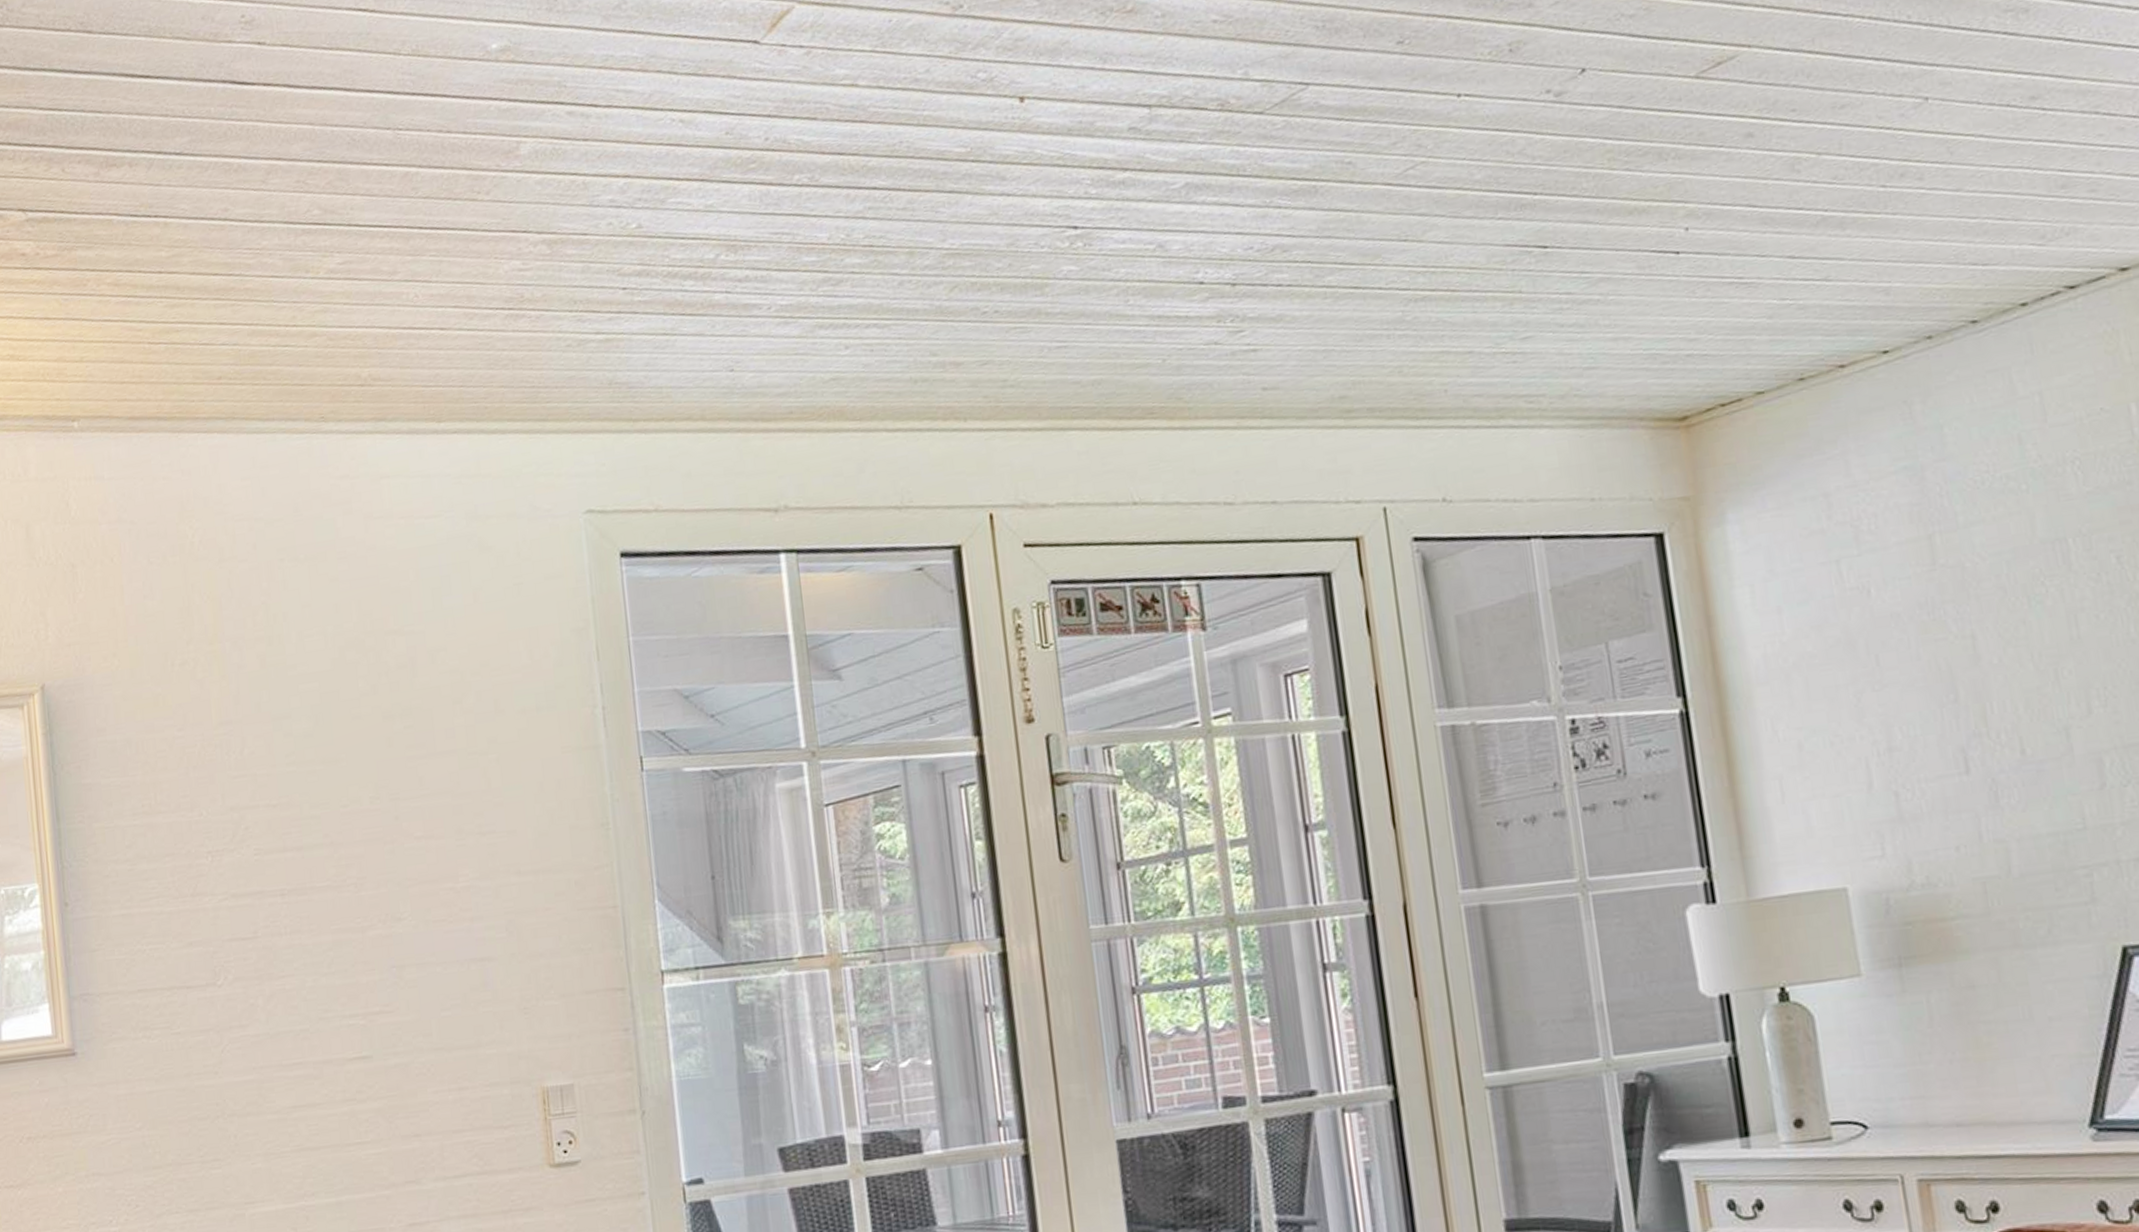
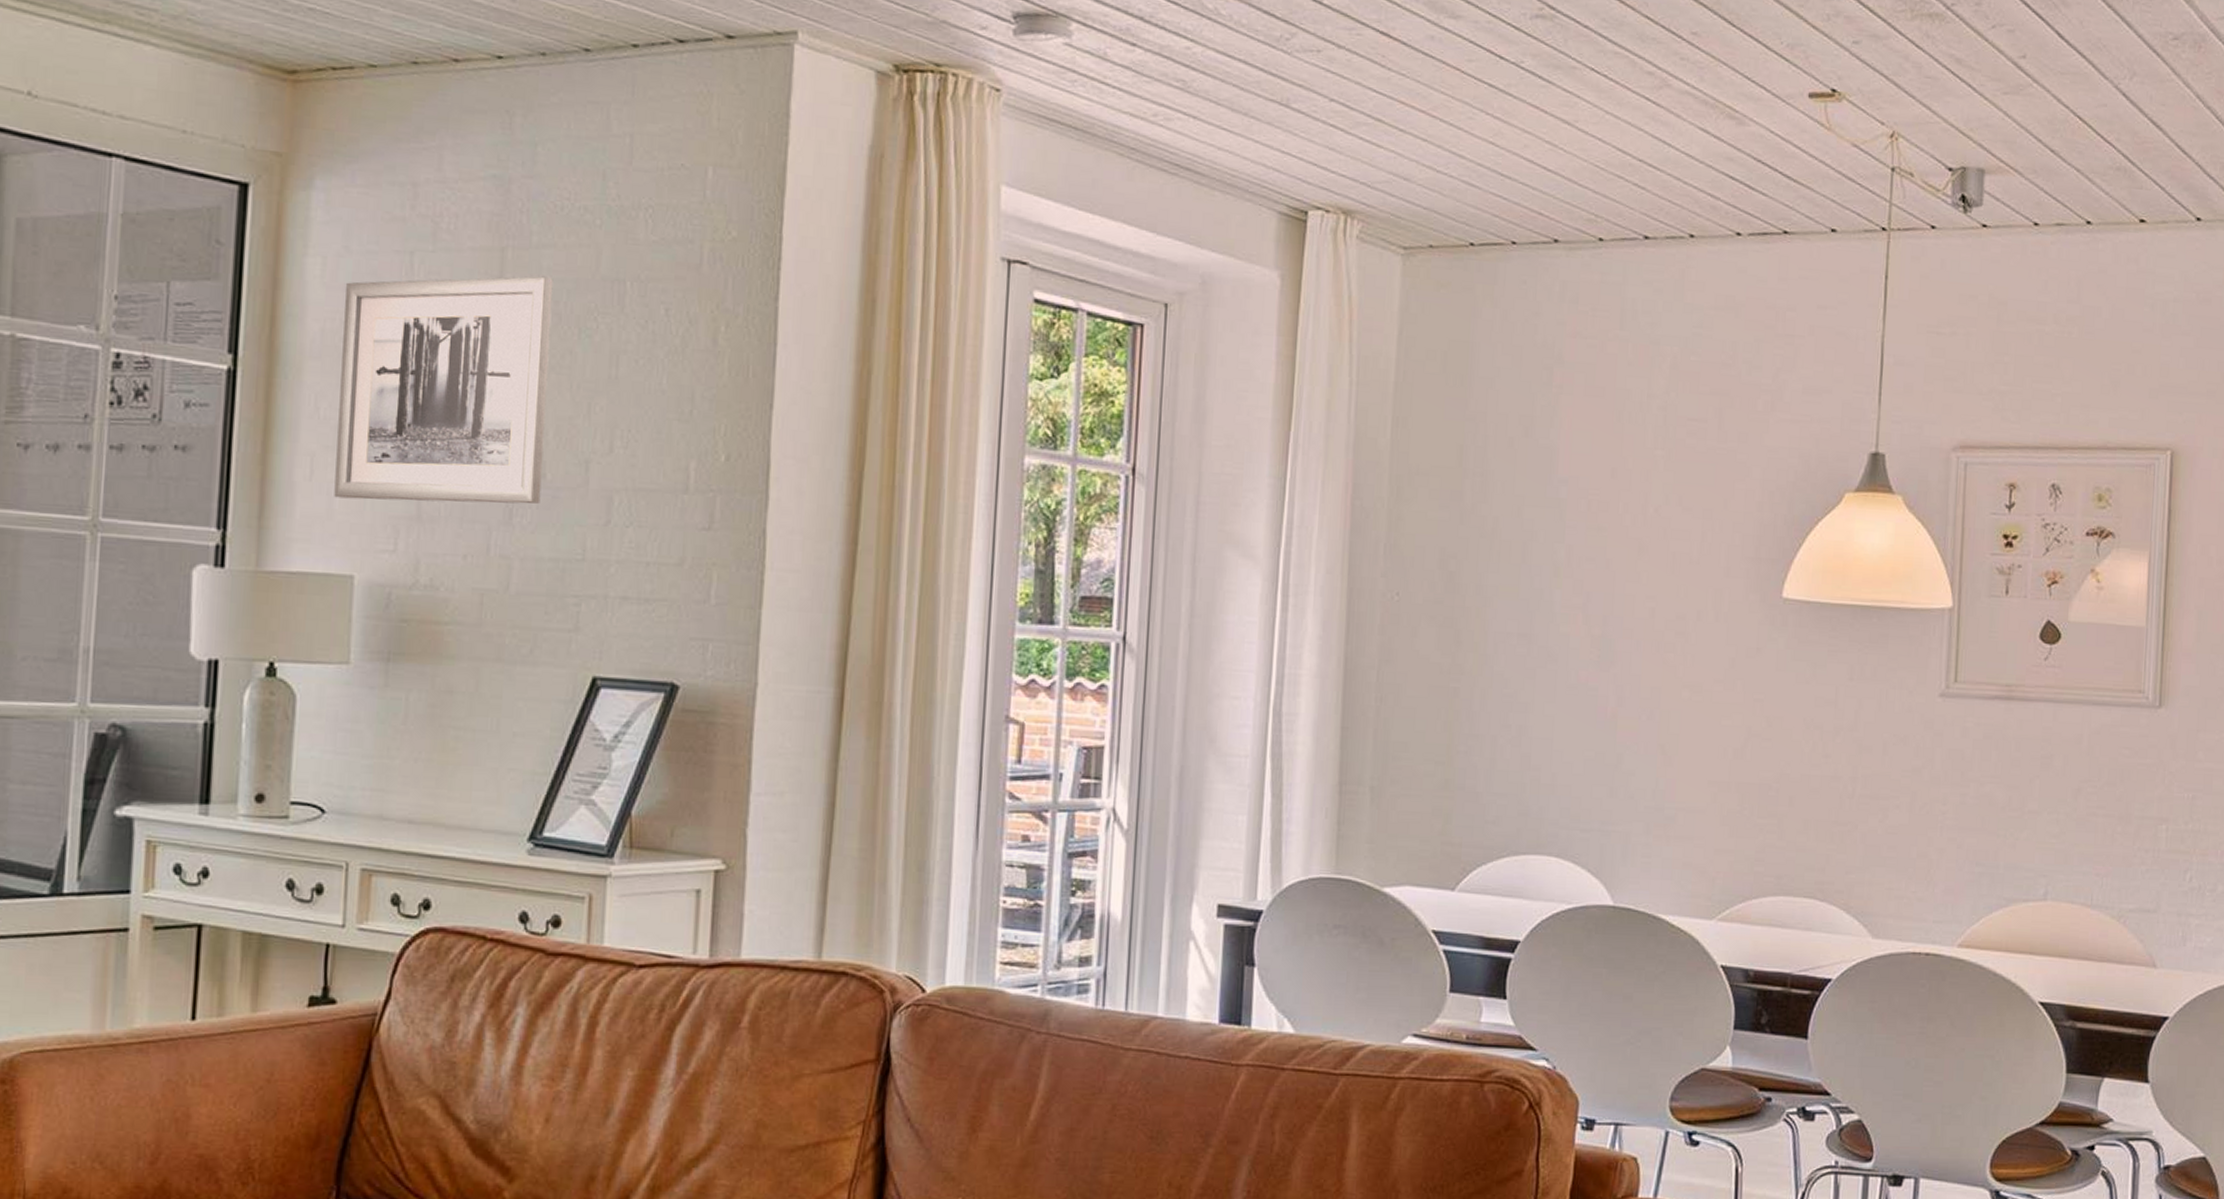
wall art: none [1779,553,2025,815] -> present [334,276,554,504]

